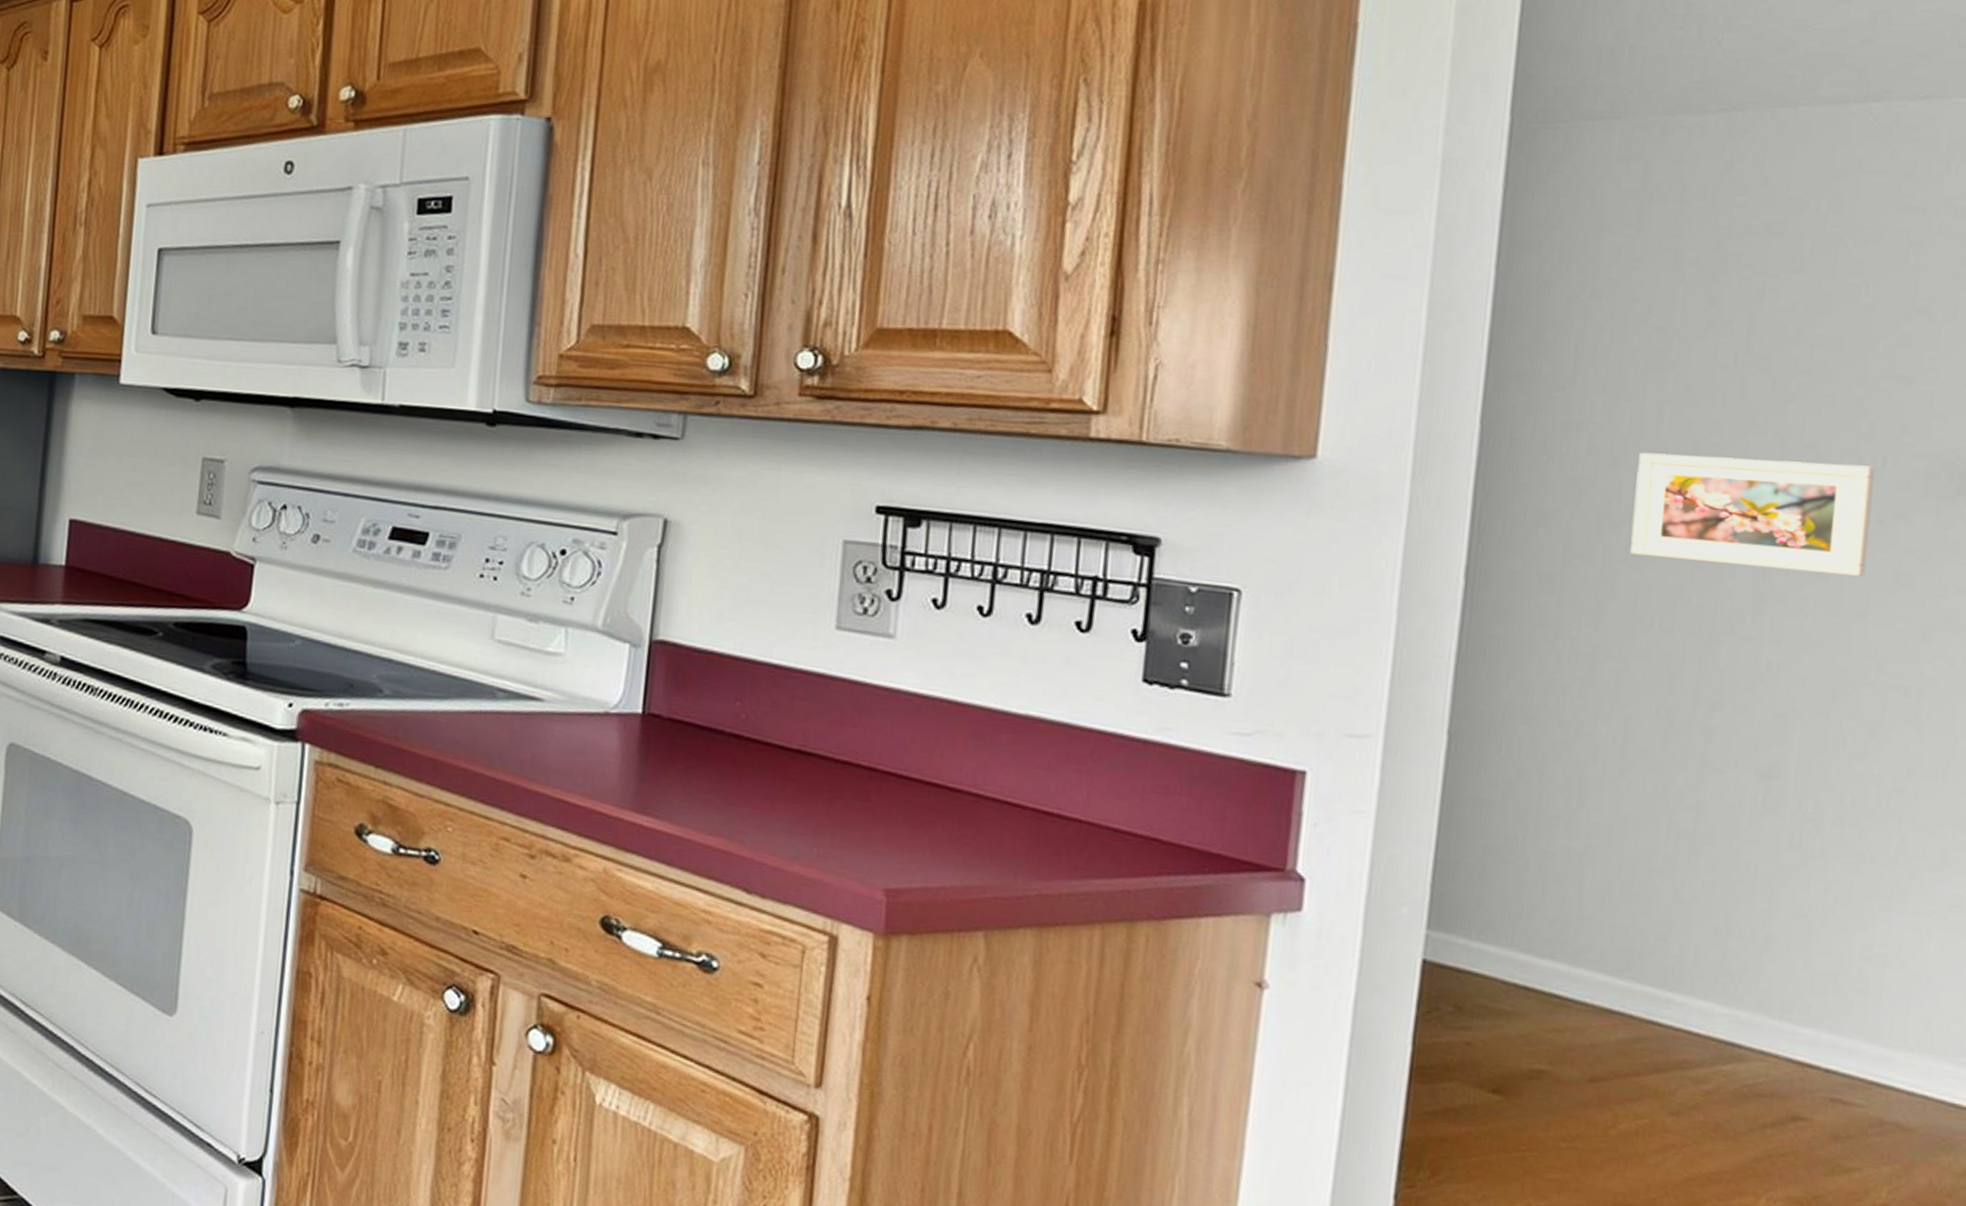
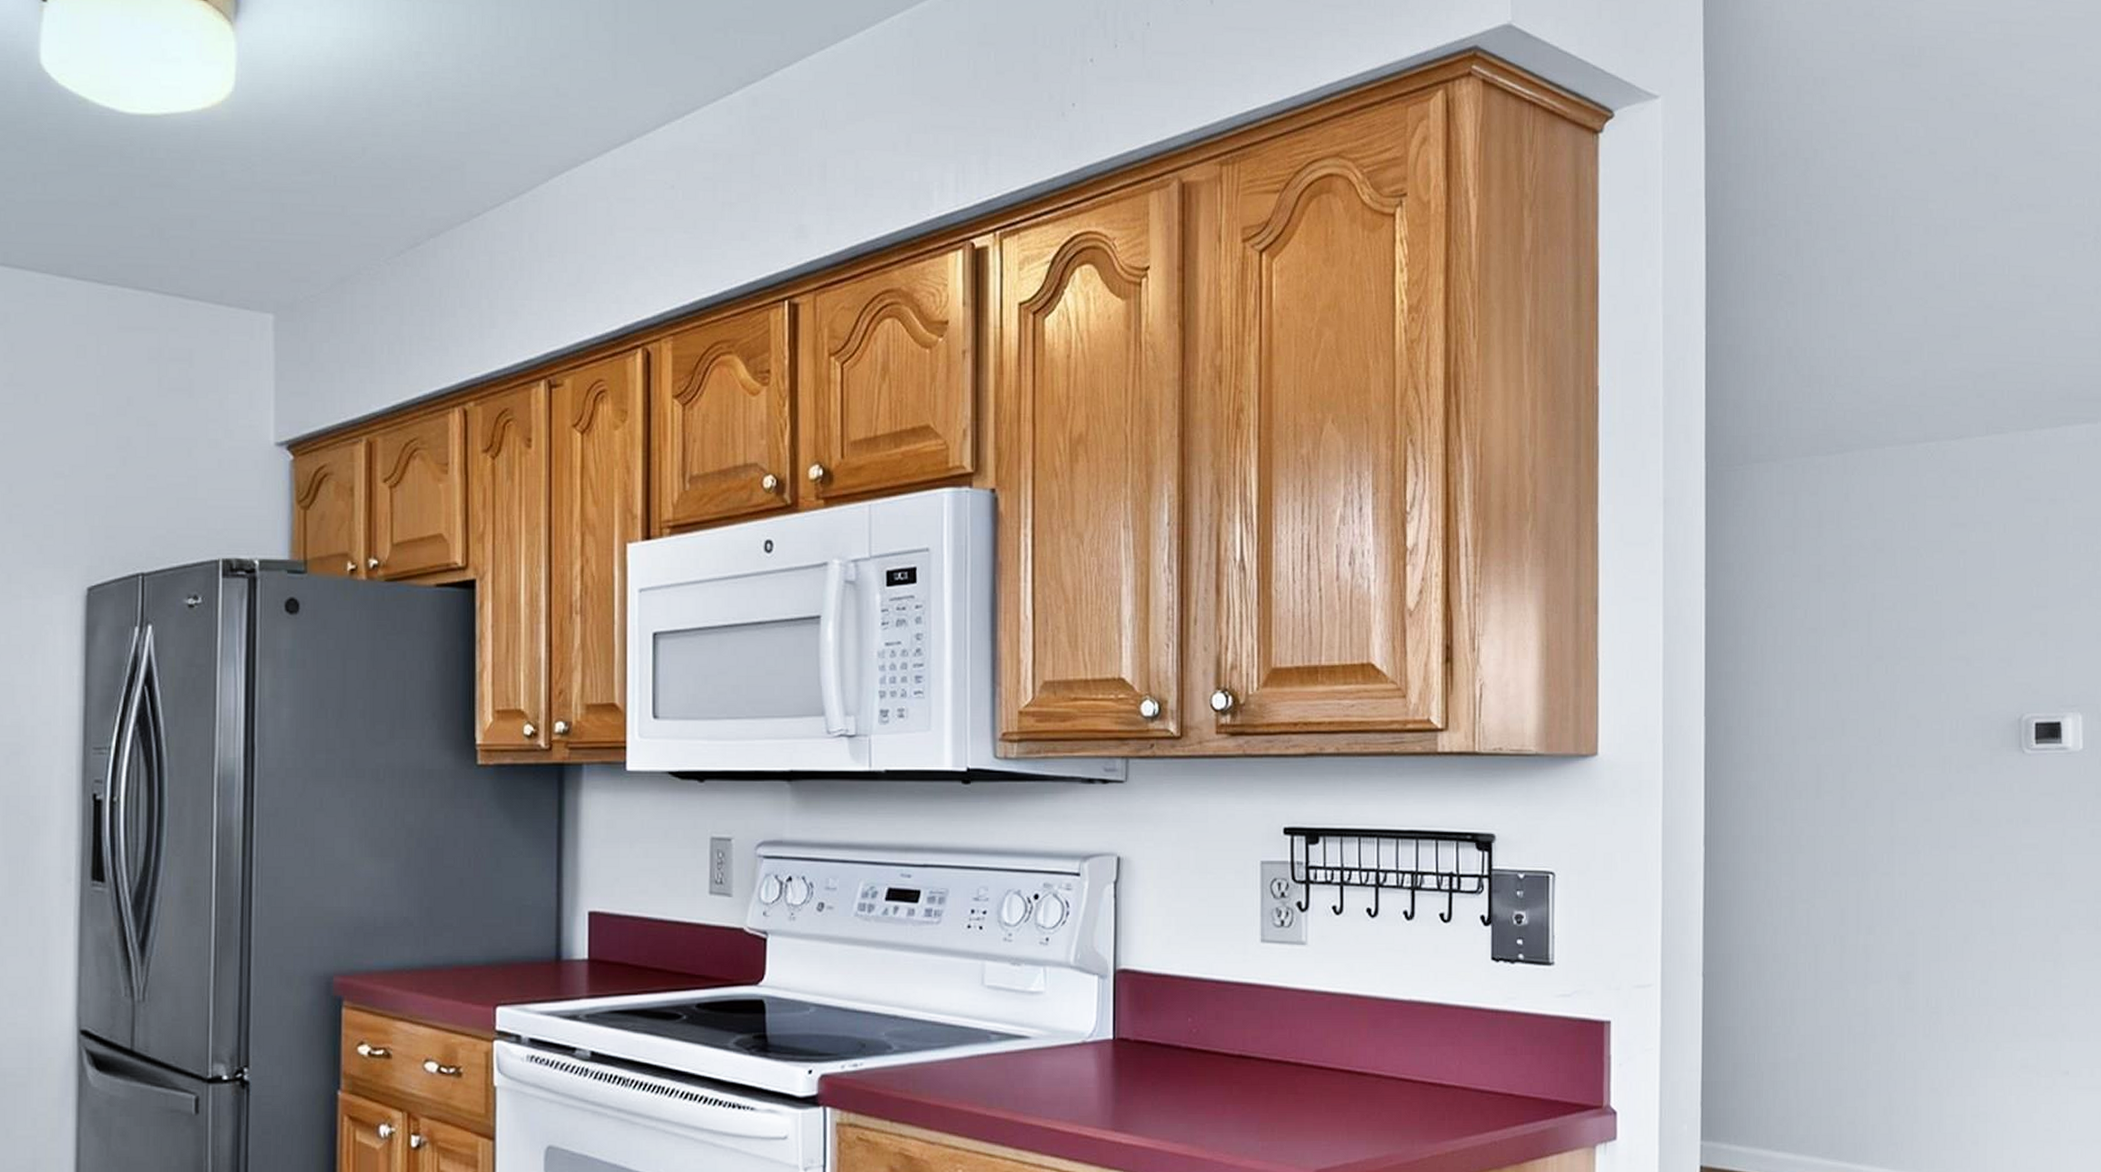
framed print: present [1630,452,1875,576] -> none [1808,728,1953,816]

